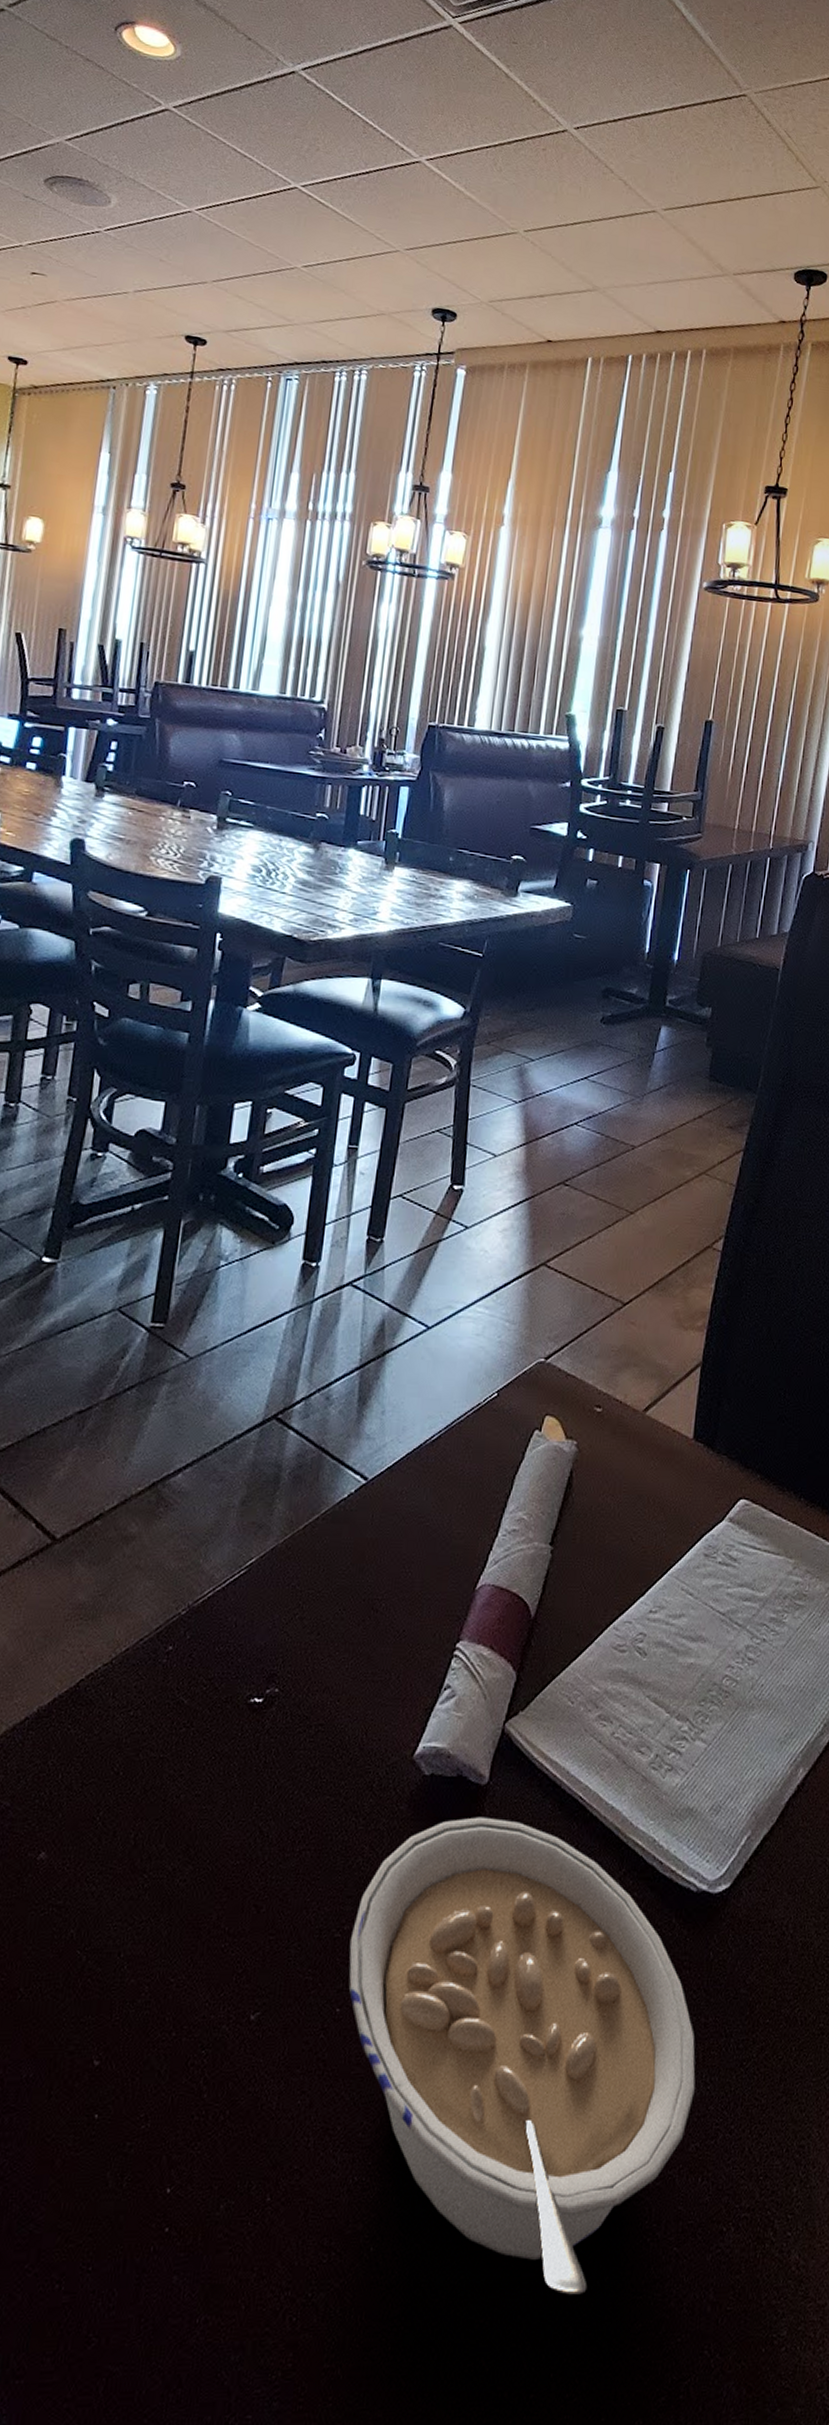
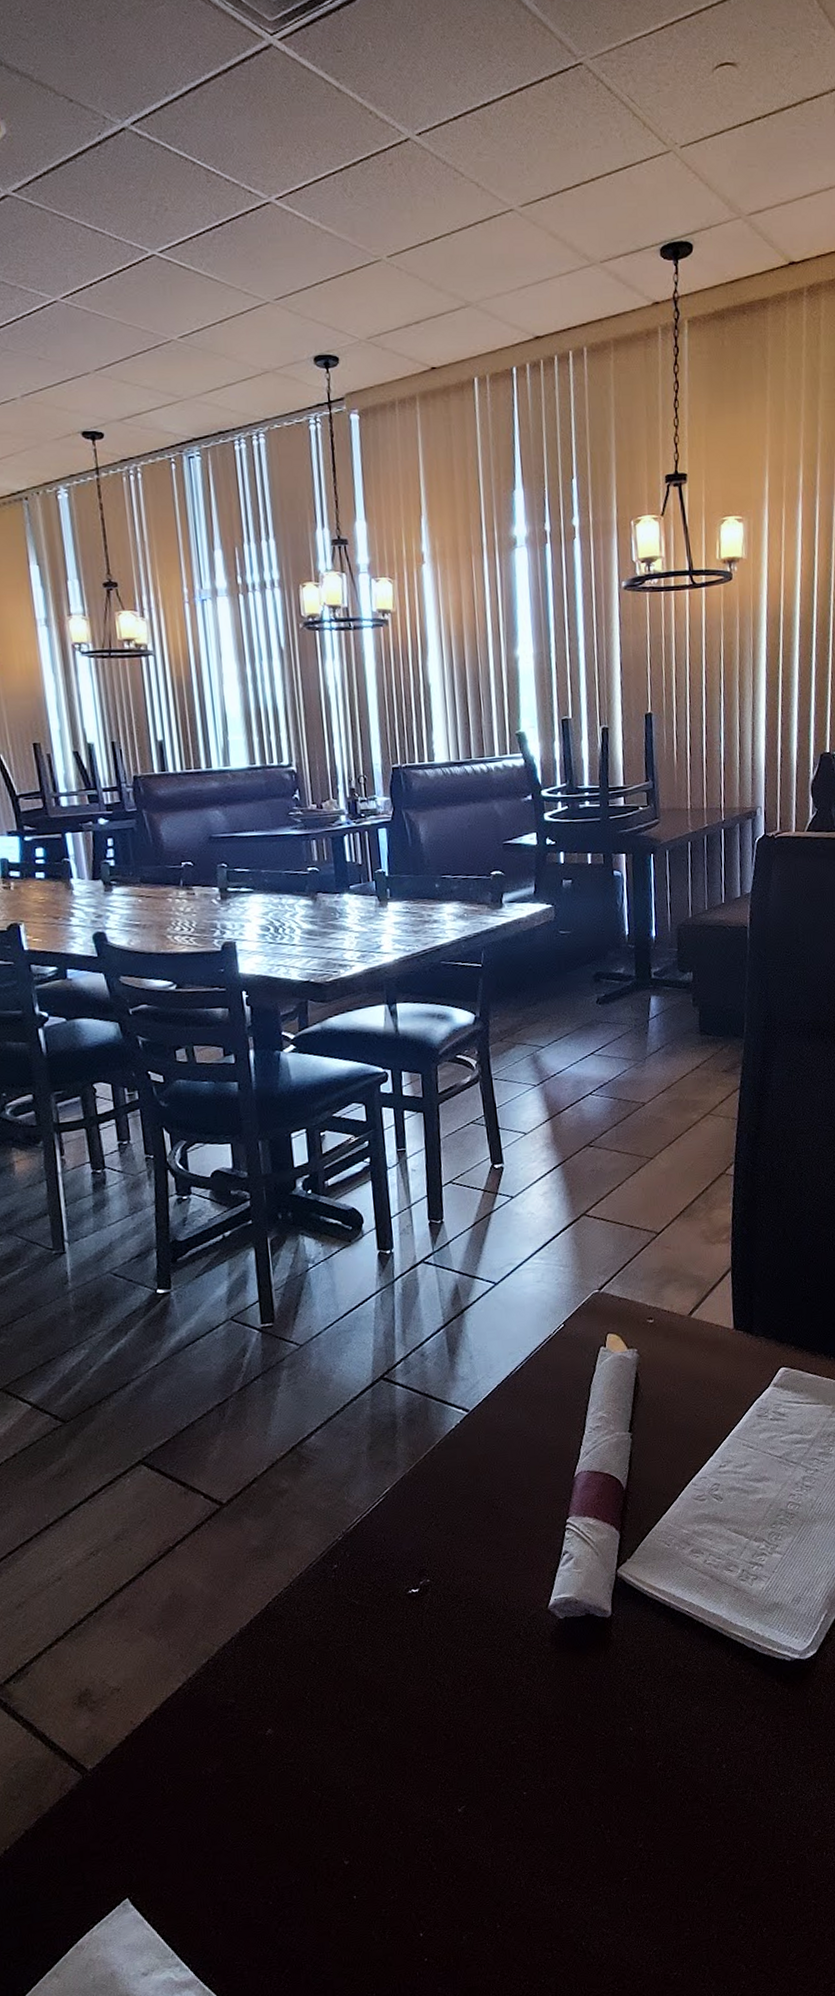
legume: present [348,1817,696,2295] -> none [524,1638,812,1946]

